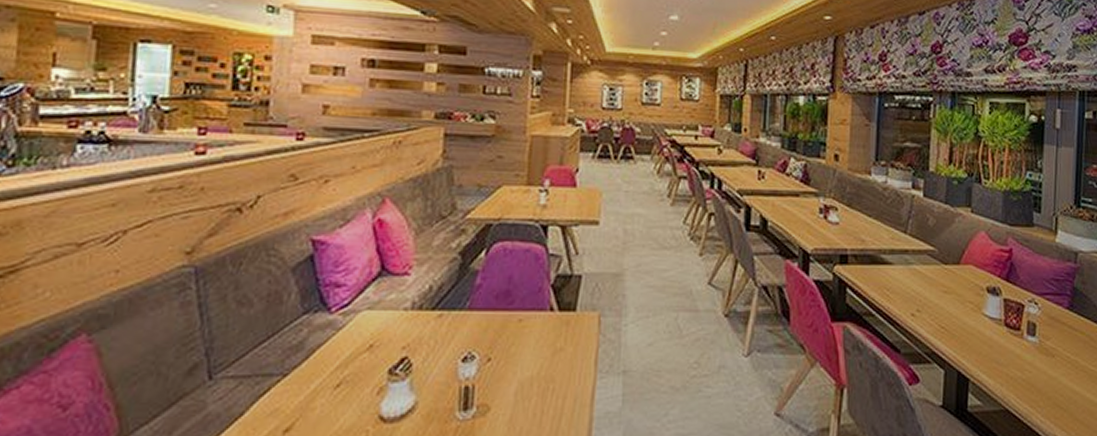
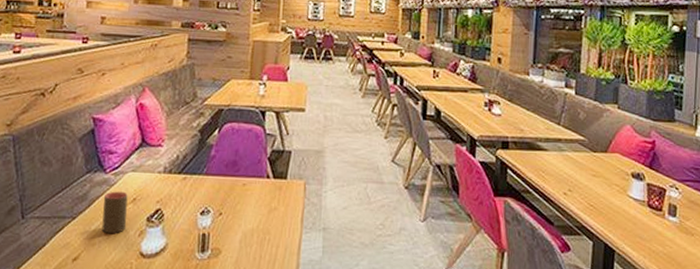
cup: none [325,336,362,394] -> present [101,191,128,234]

